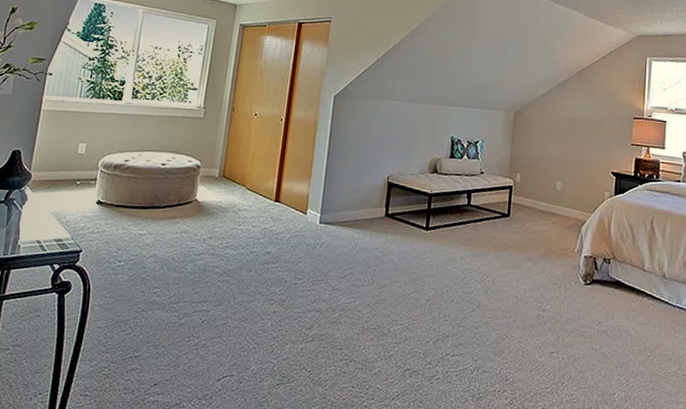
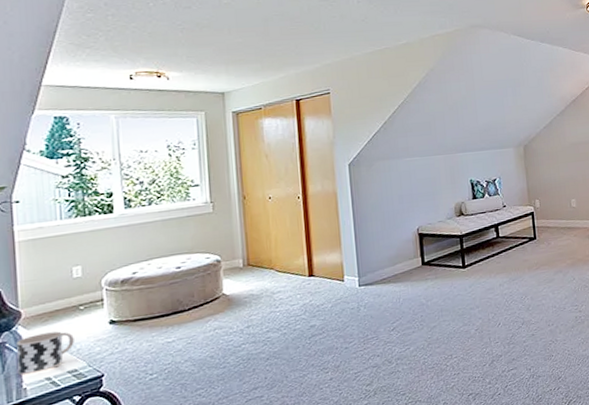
cup: none [16,198,67,235] -> present [16,331,74,376]

